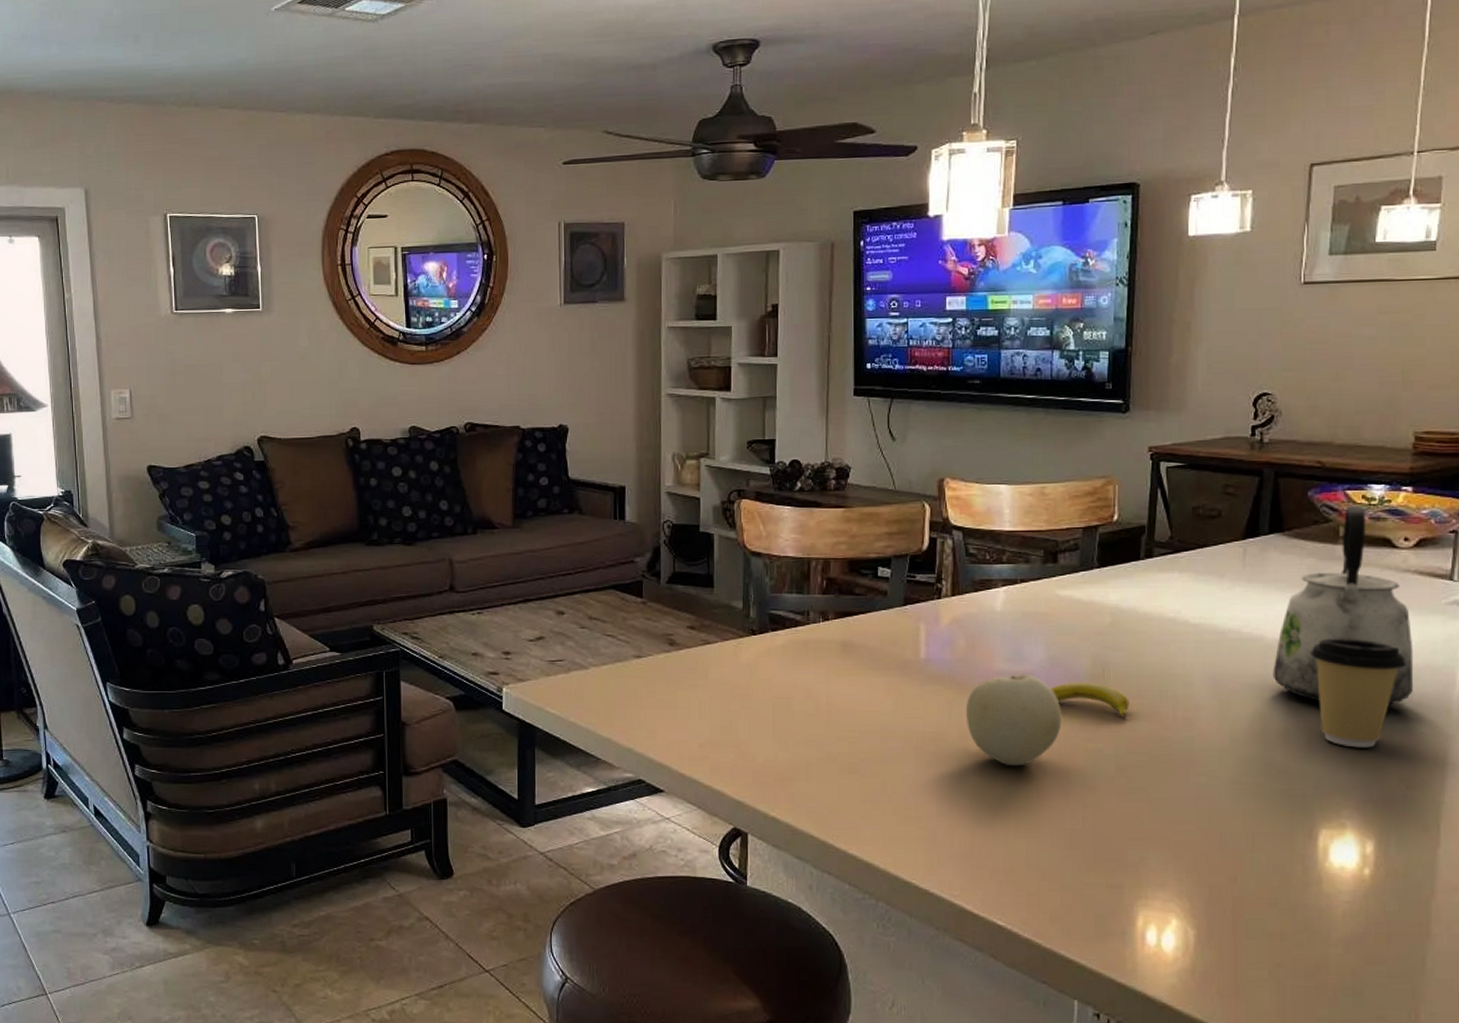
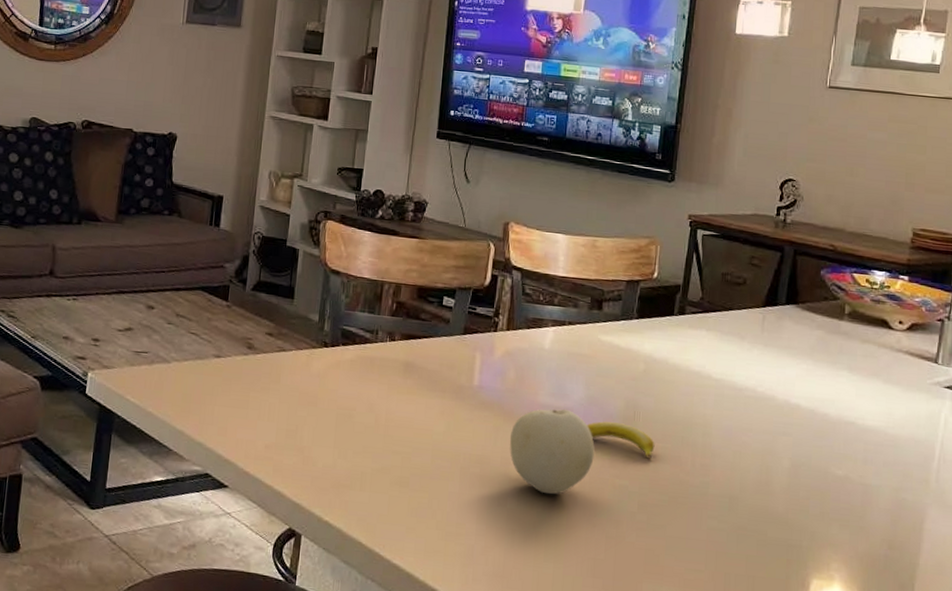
kettle: present [1272,506,1414,705] -> none [780,287,901,471]
coffee cup: present [1309,638,1406,748] -> none [813,404,894,508]

